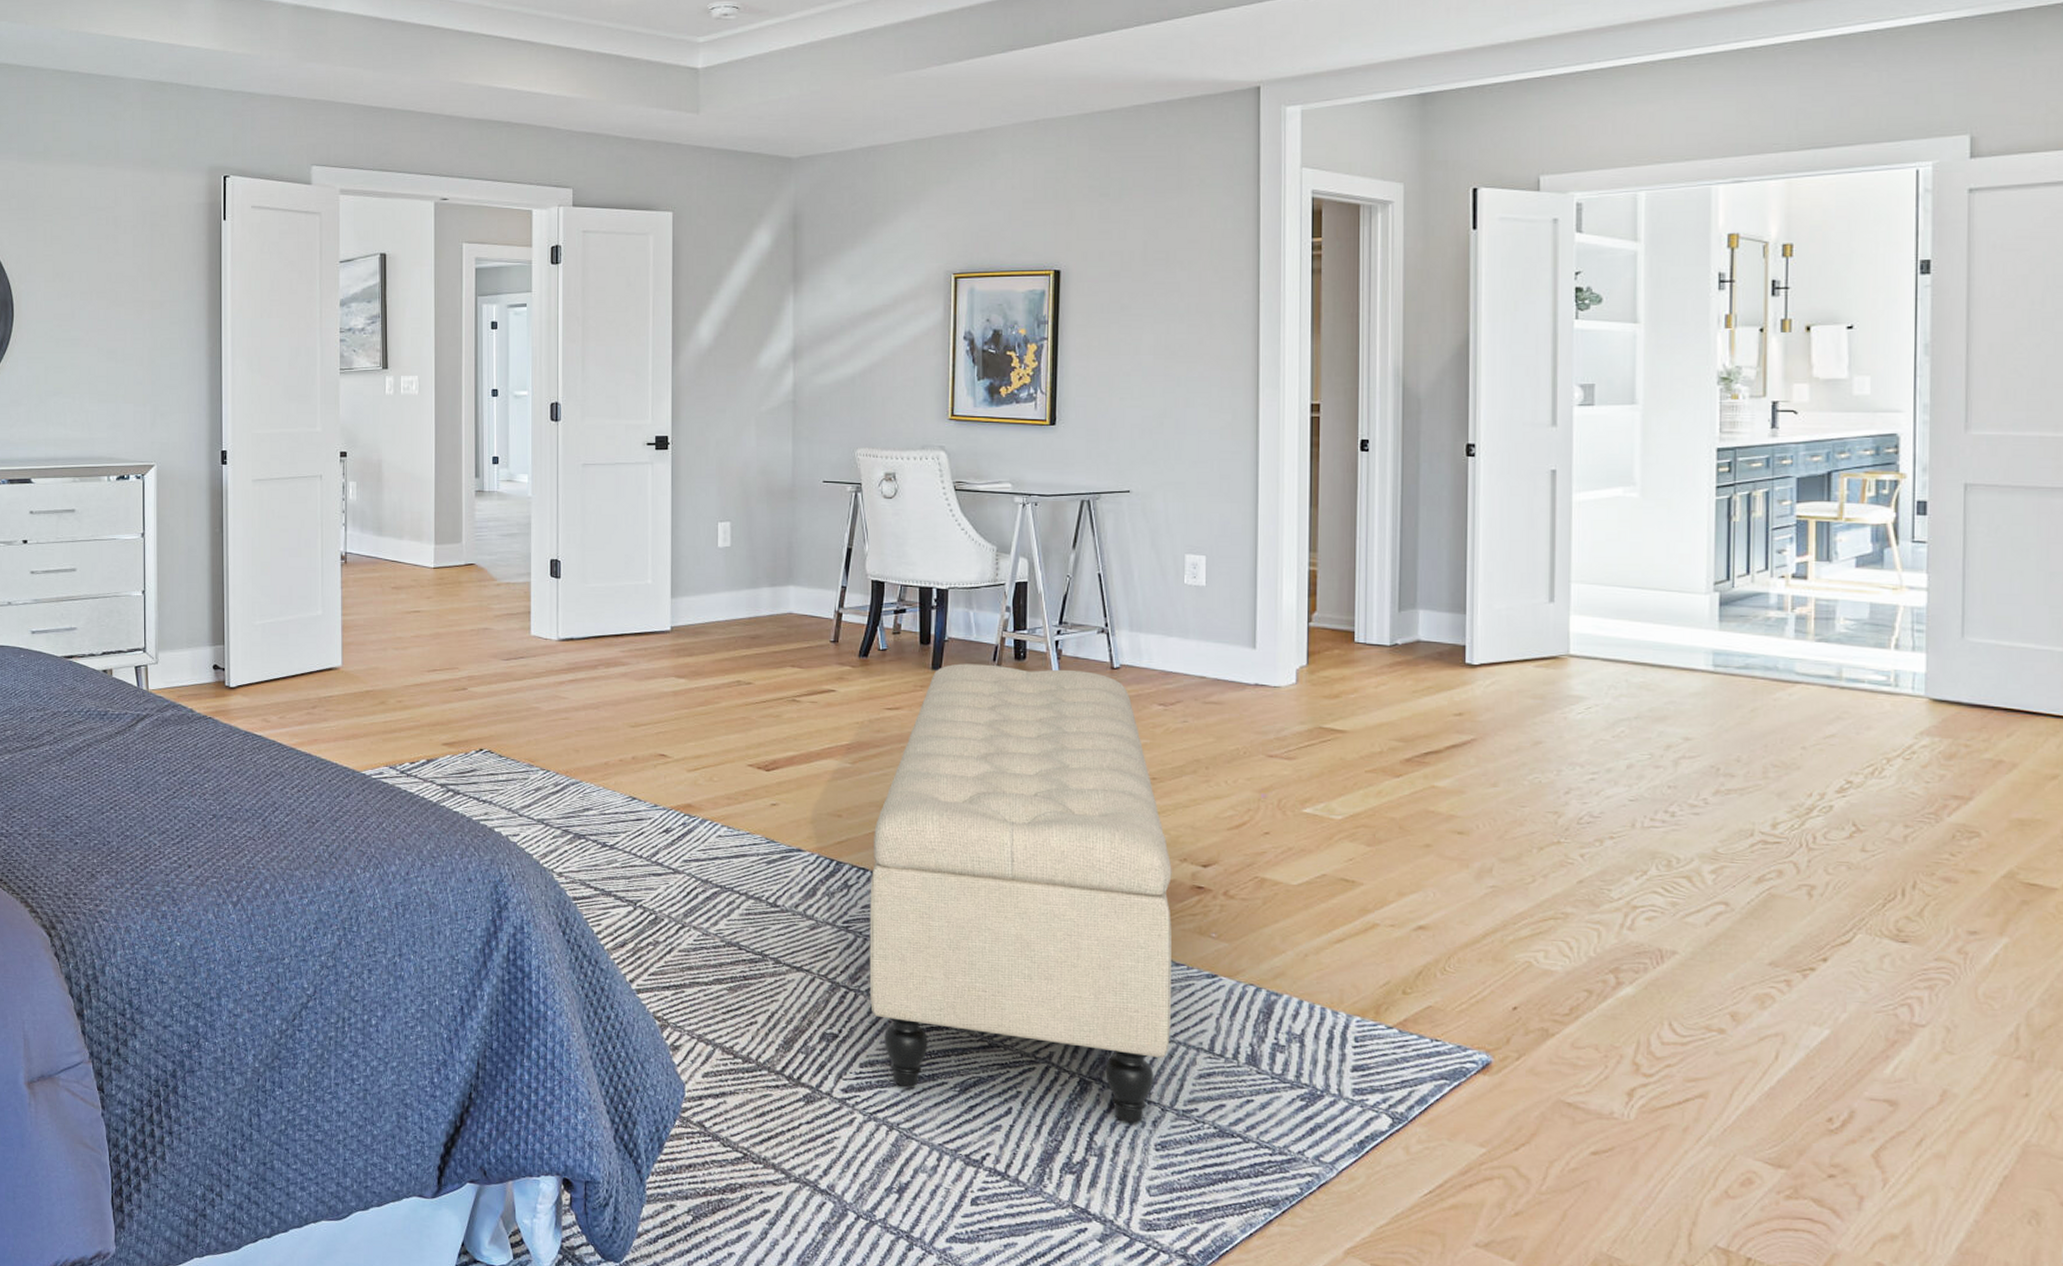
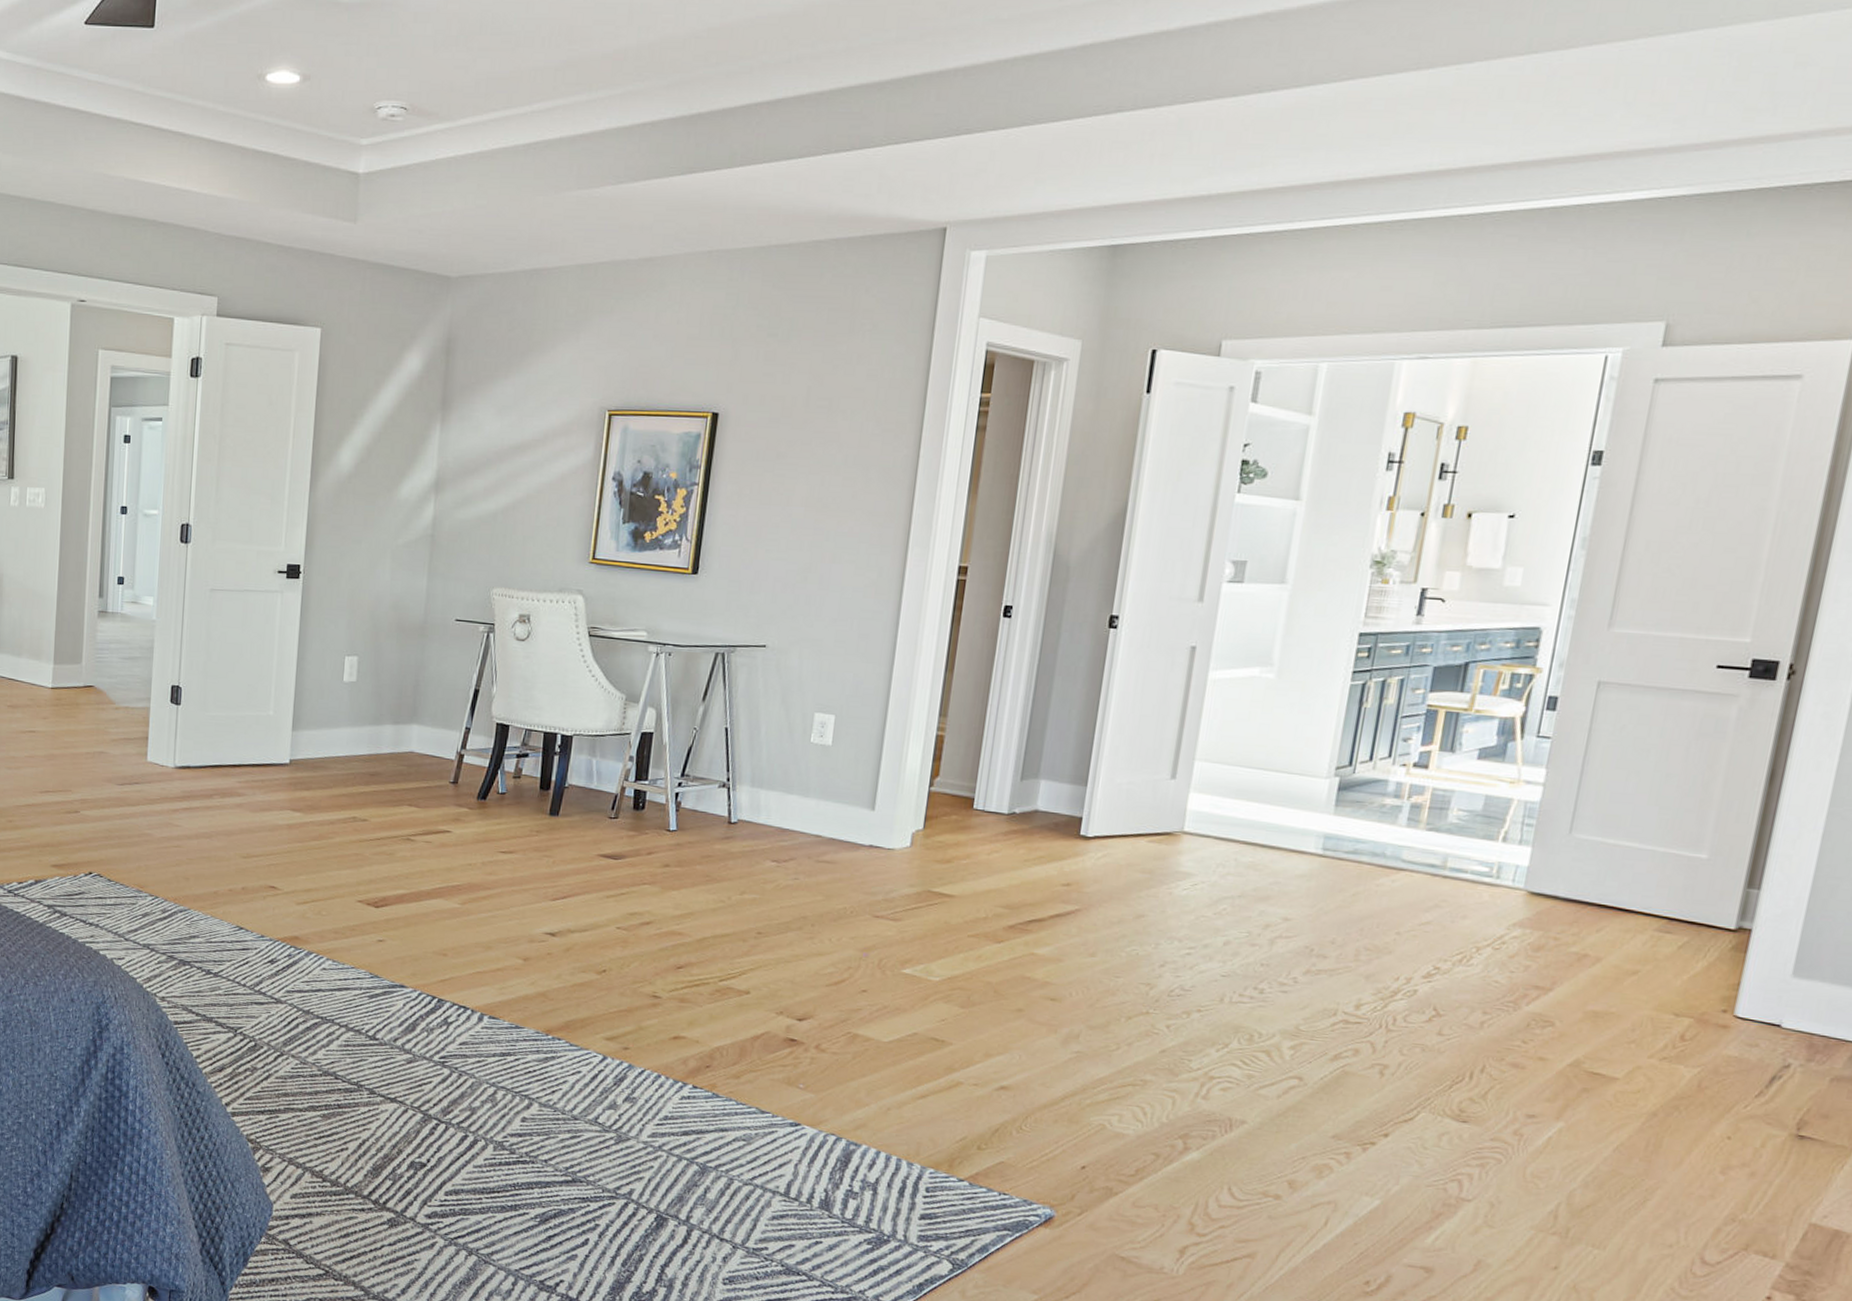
bench: present [869,663,1172,1123] -> none [460,811,768,1258]

